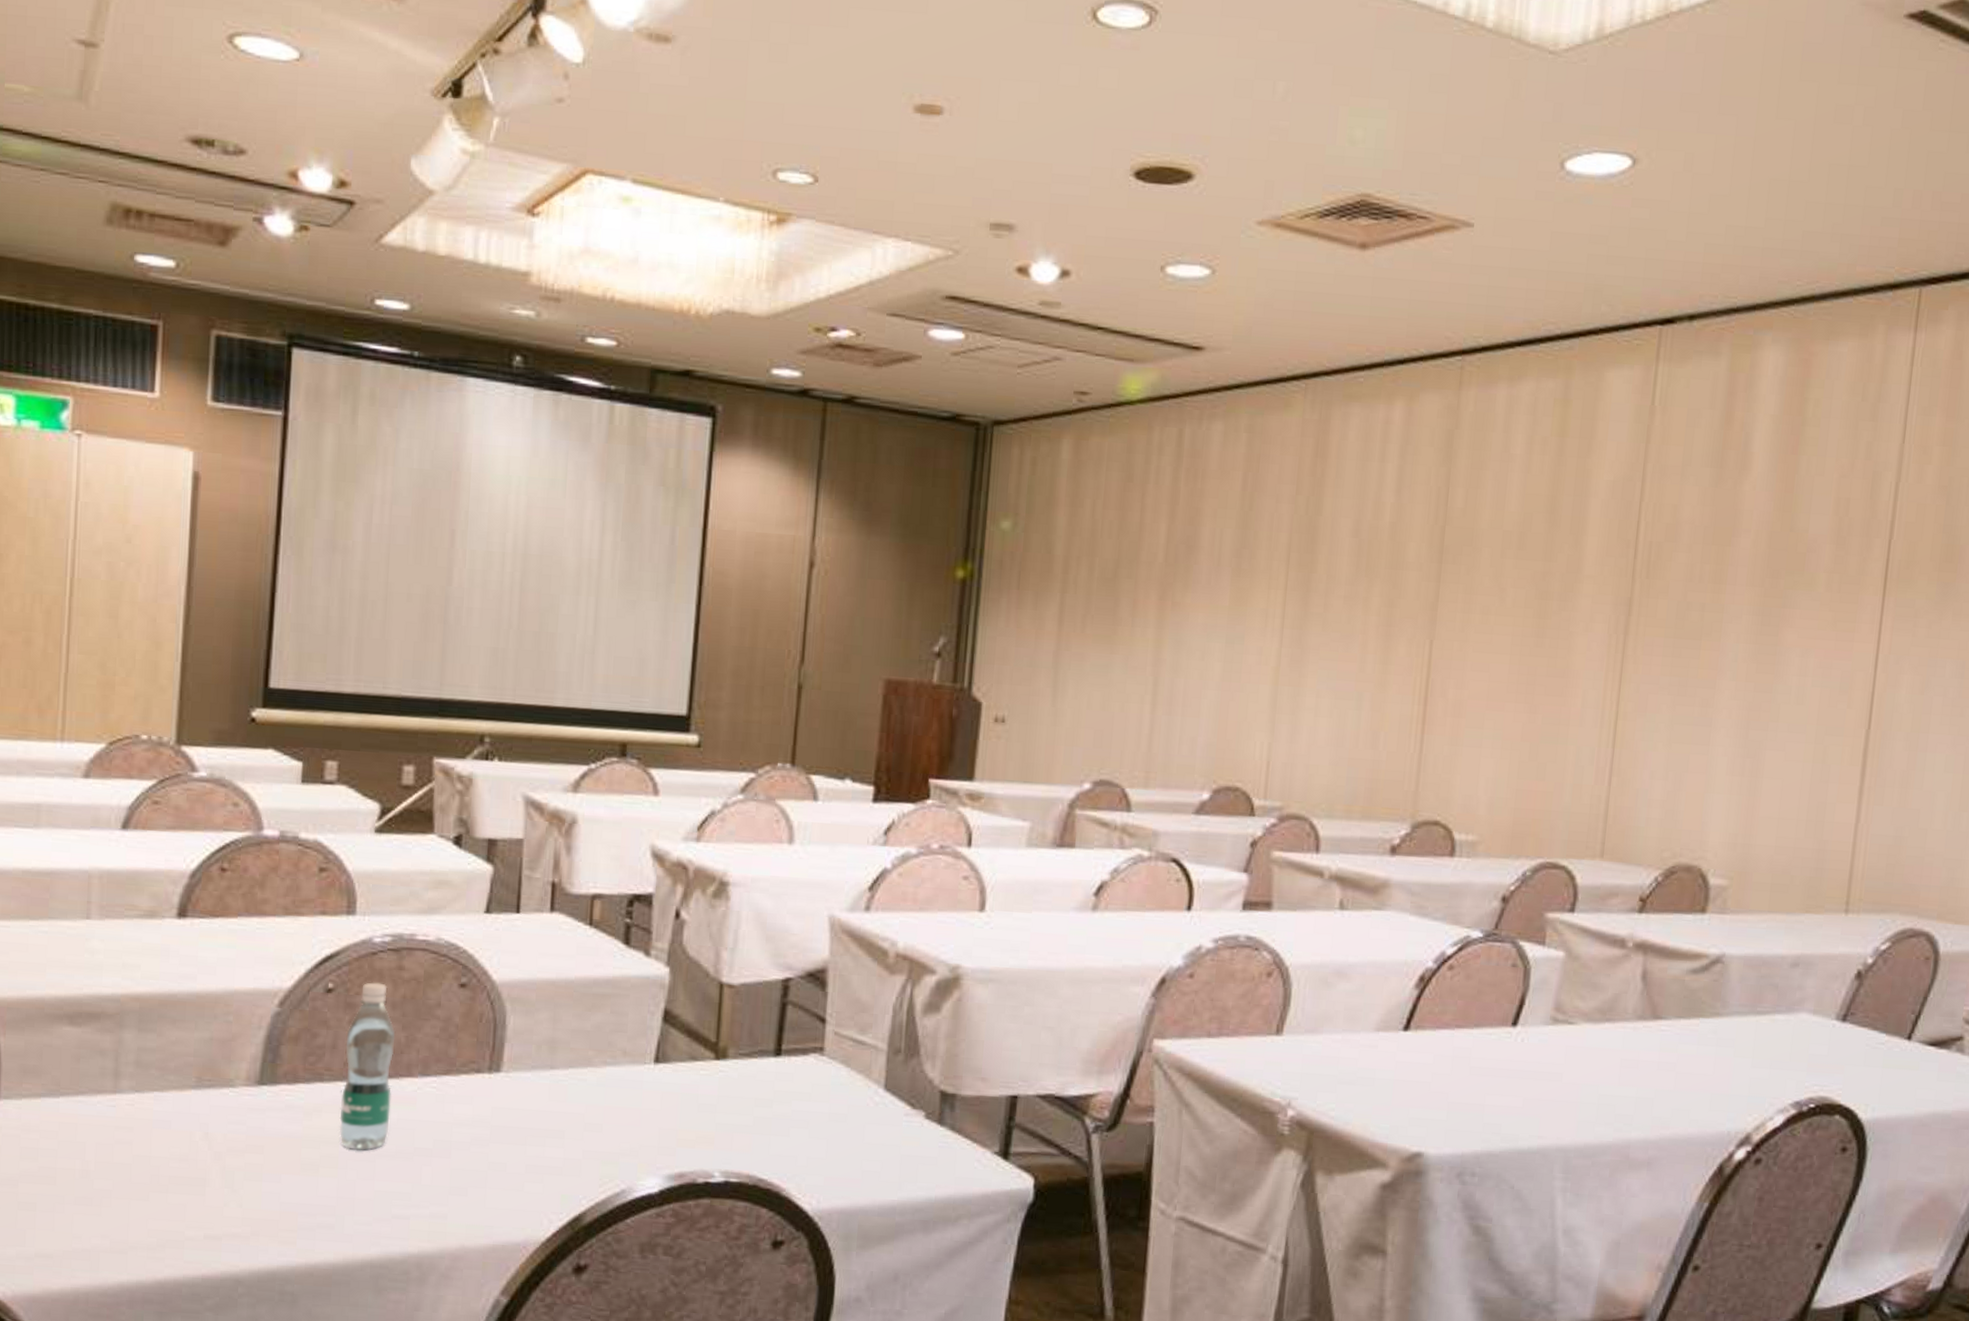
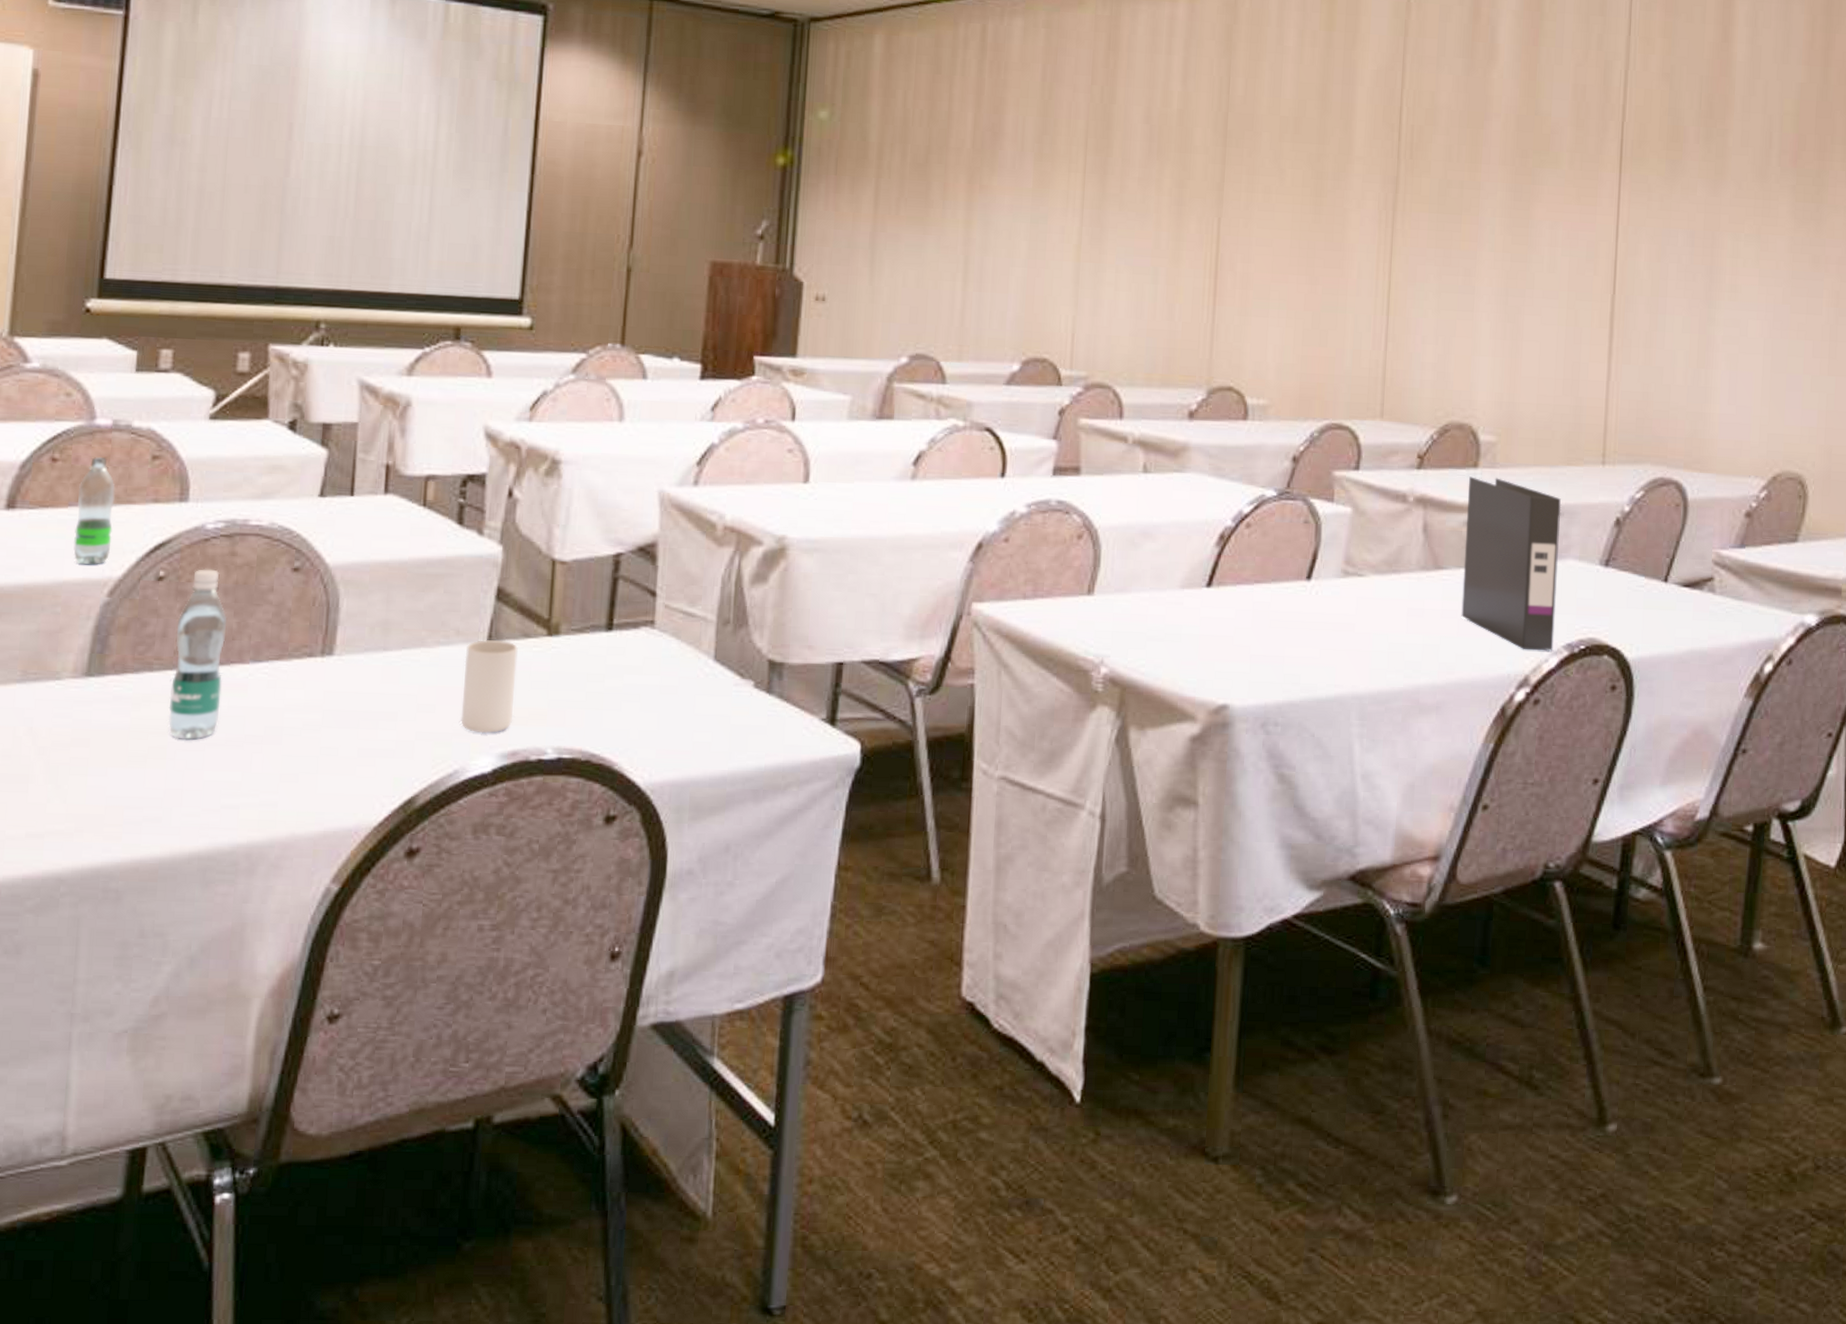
bottle: none [244,868,284,975] -> present [73,457,115,565]
cup: none [628,1060,685,1155] -> present [461,639,518,734]
binder: none [1679,922,1797,1108] -> present [1461,476,1562,650]

